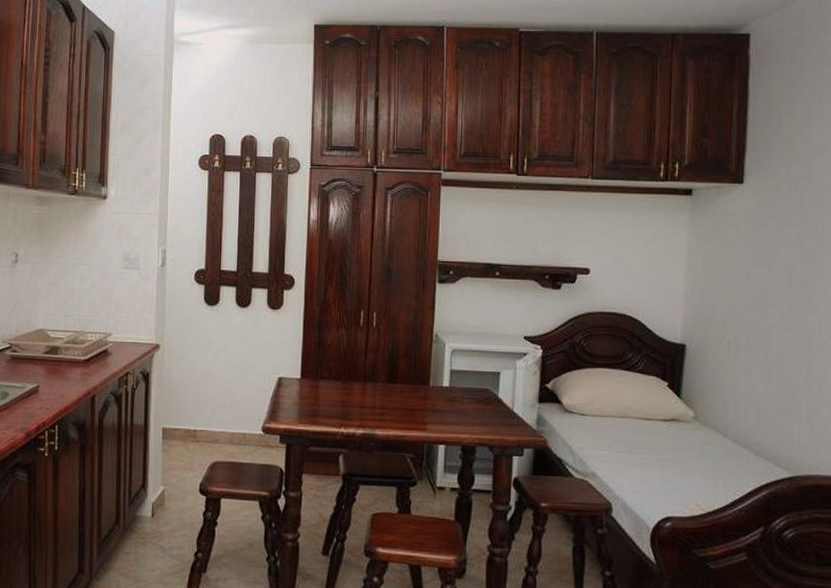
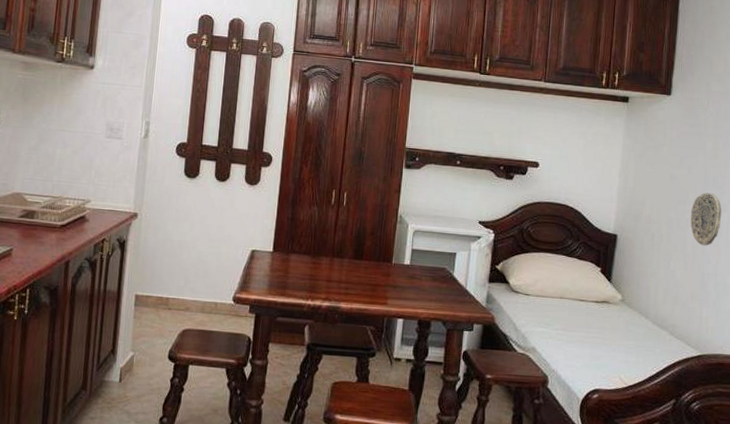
decorative plate: none [774,292,812,353] -> present [690,192,722,246]

